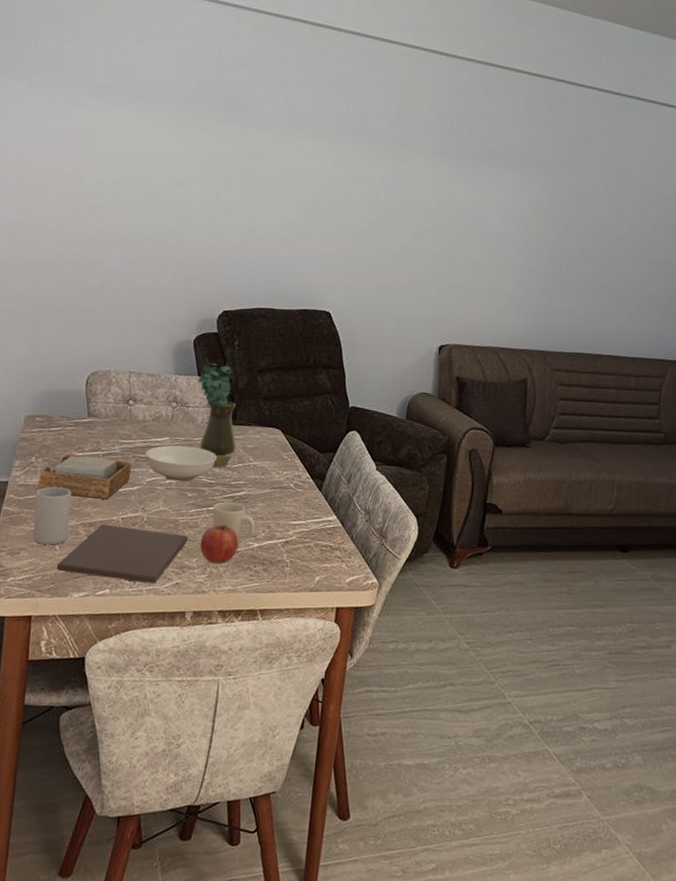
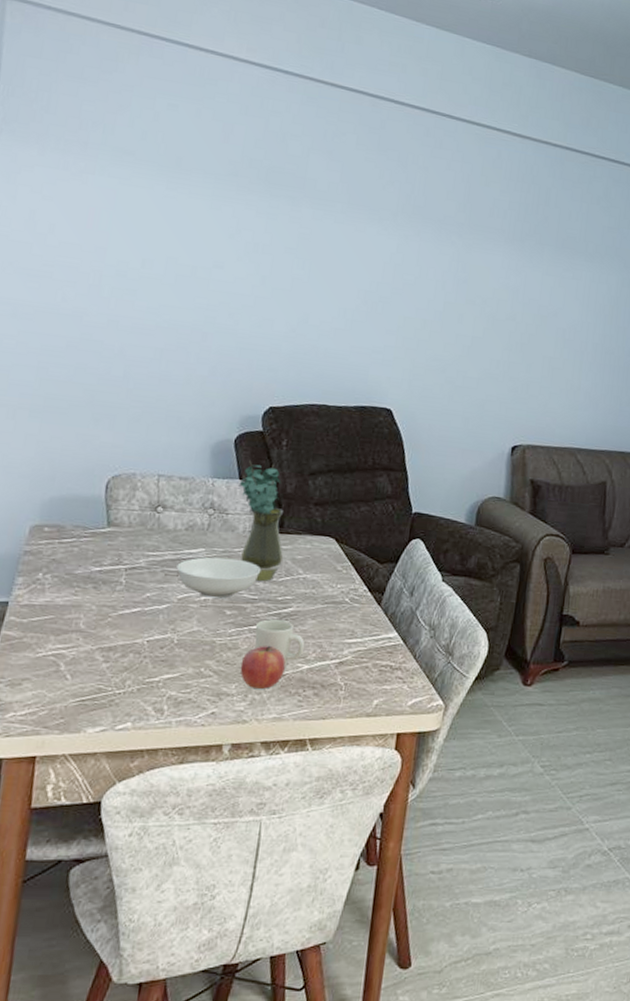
cup: present [32,486,72,545] -> none [38,606,87,674]
napkin holder: present [37,453,132,500] -> none [45,568,160,620]
plaque: present [57,523,188,584] -> none [68,647,226,714]

